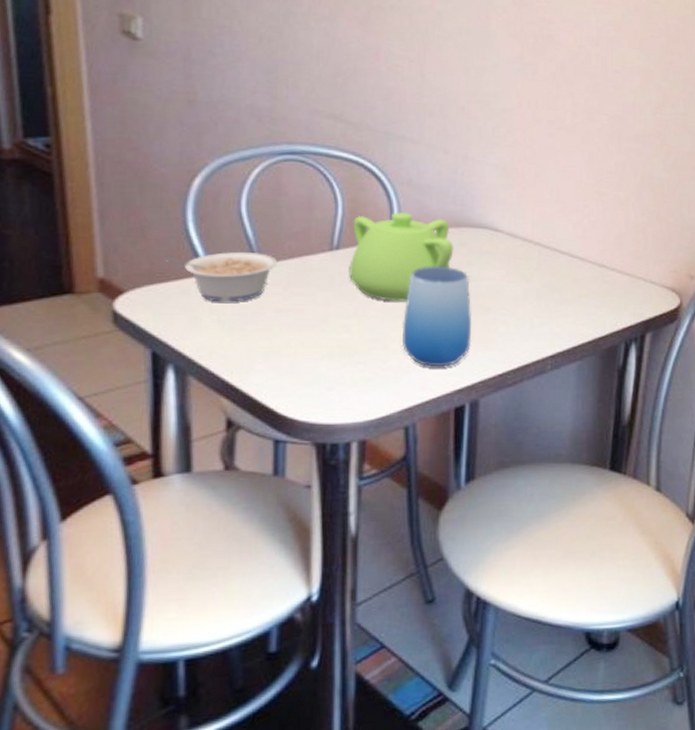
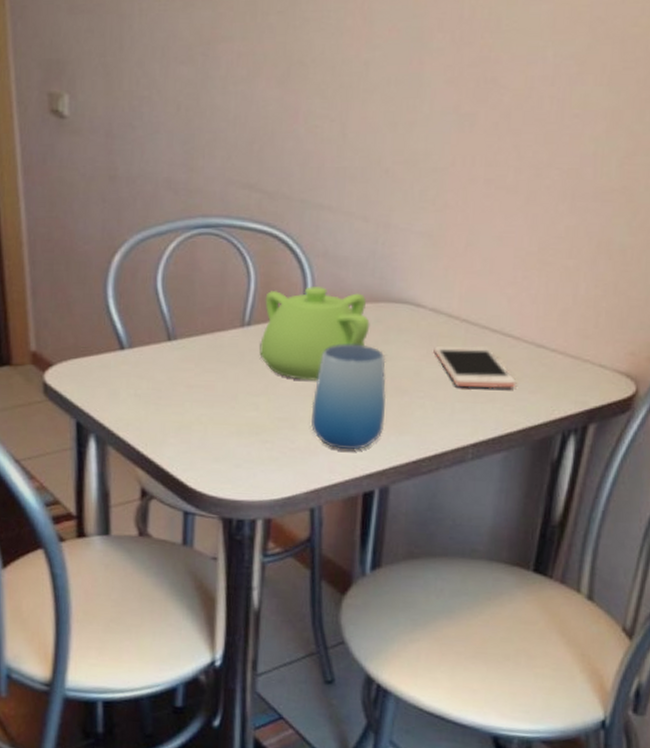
legume: present [165,251,278,302] -> none [88,326,191,377]
cell phone: none [512,267,585,305] -> present [433,346,517,389]

